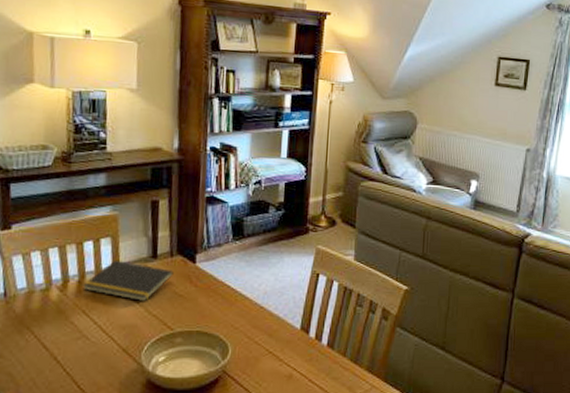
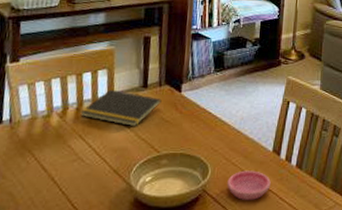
saucer: none [250,350,299,382] -> present [227,170,271,200]

